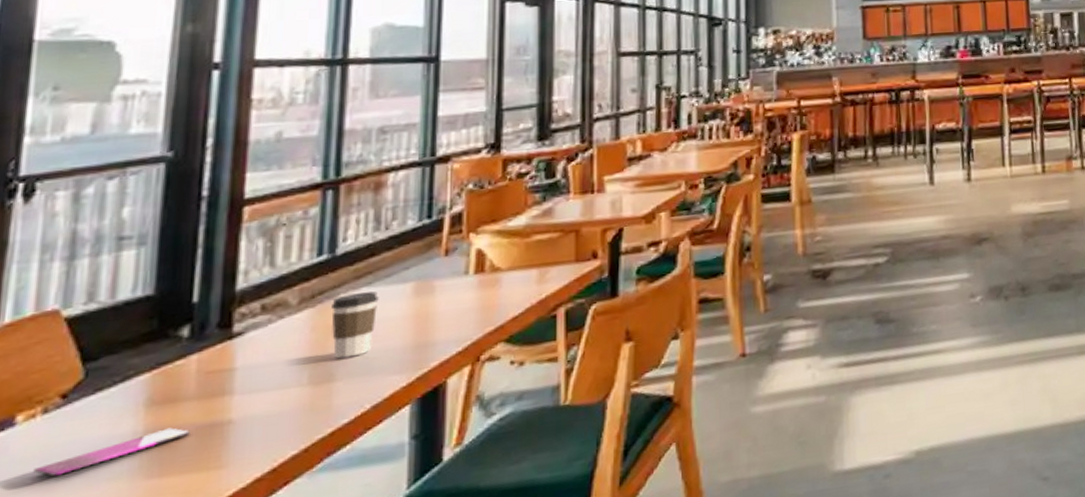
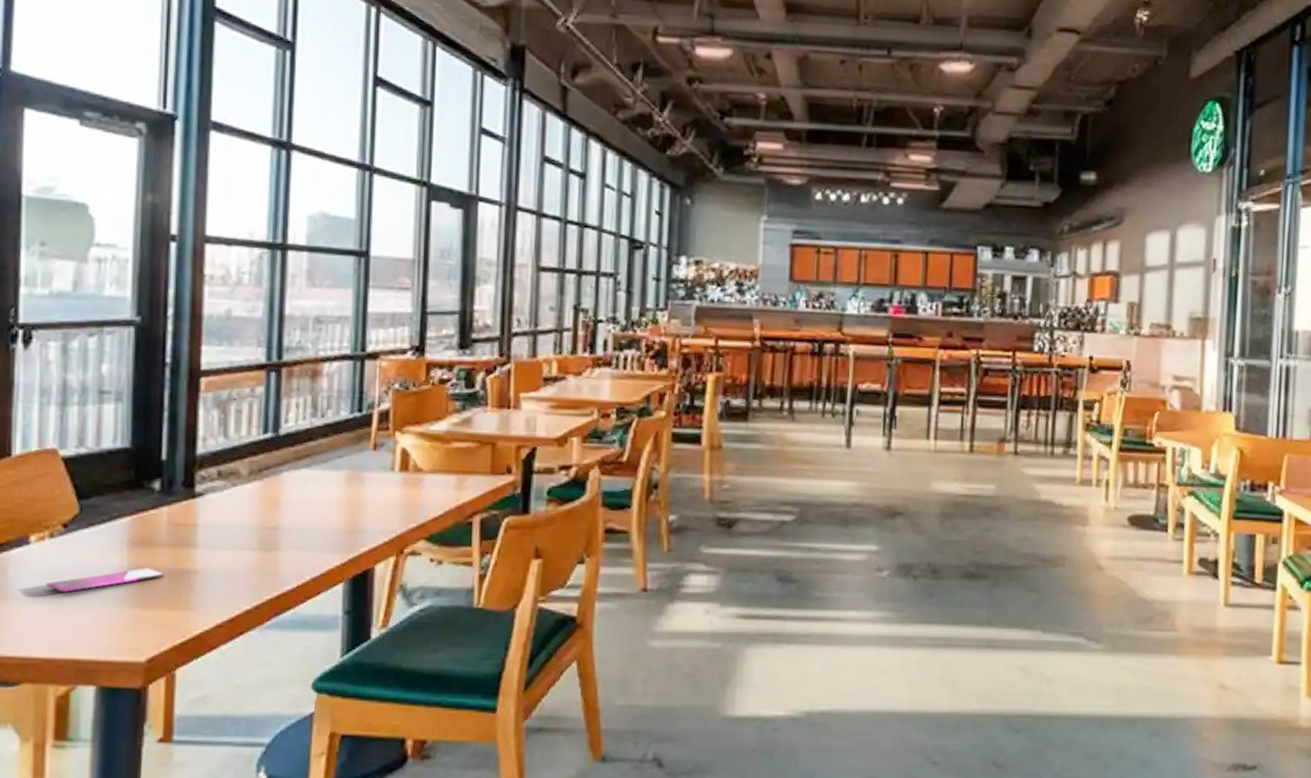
coffee cup: present [331,291,379,359] -> none [276,473,316,531]

